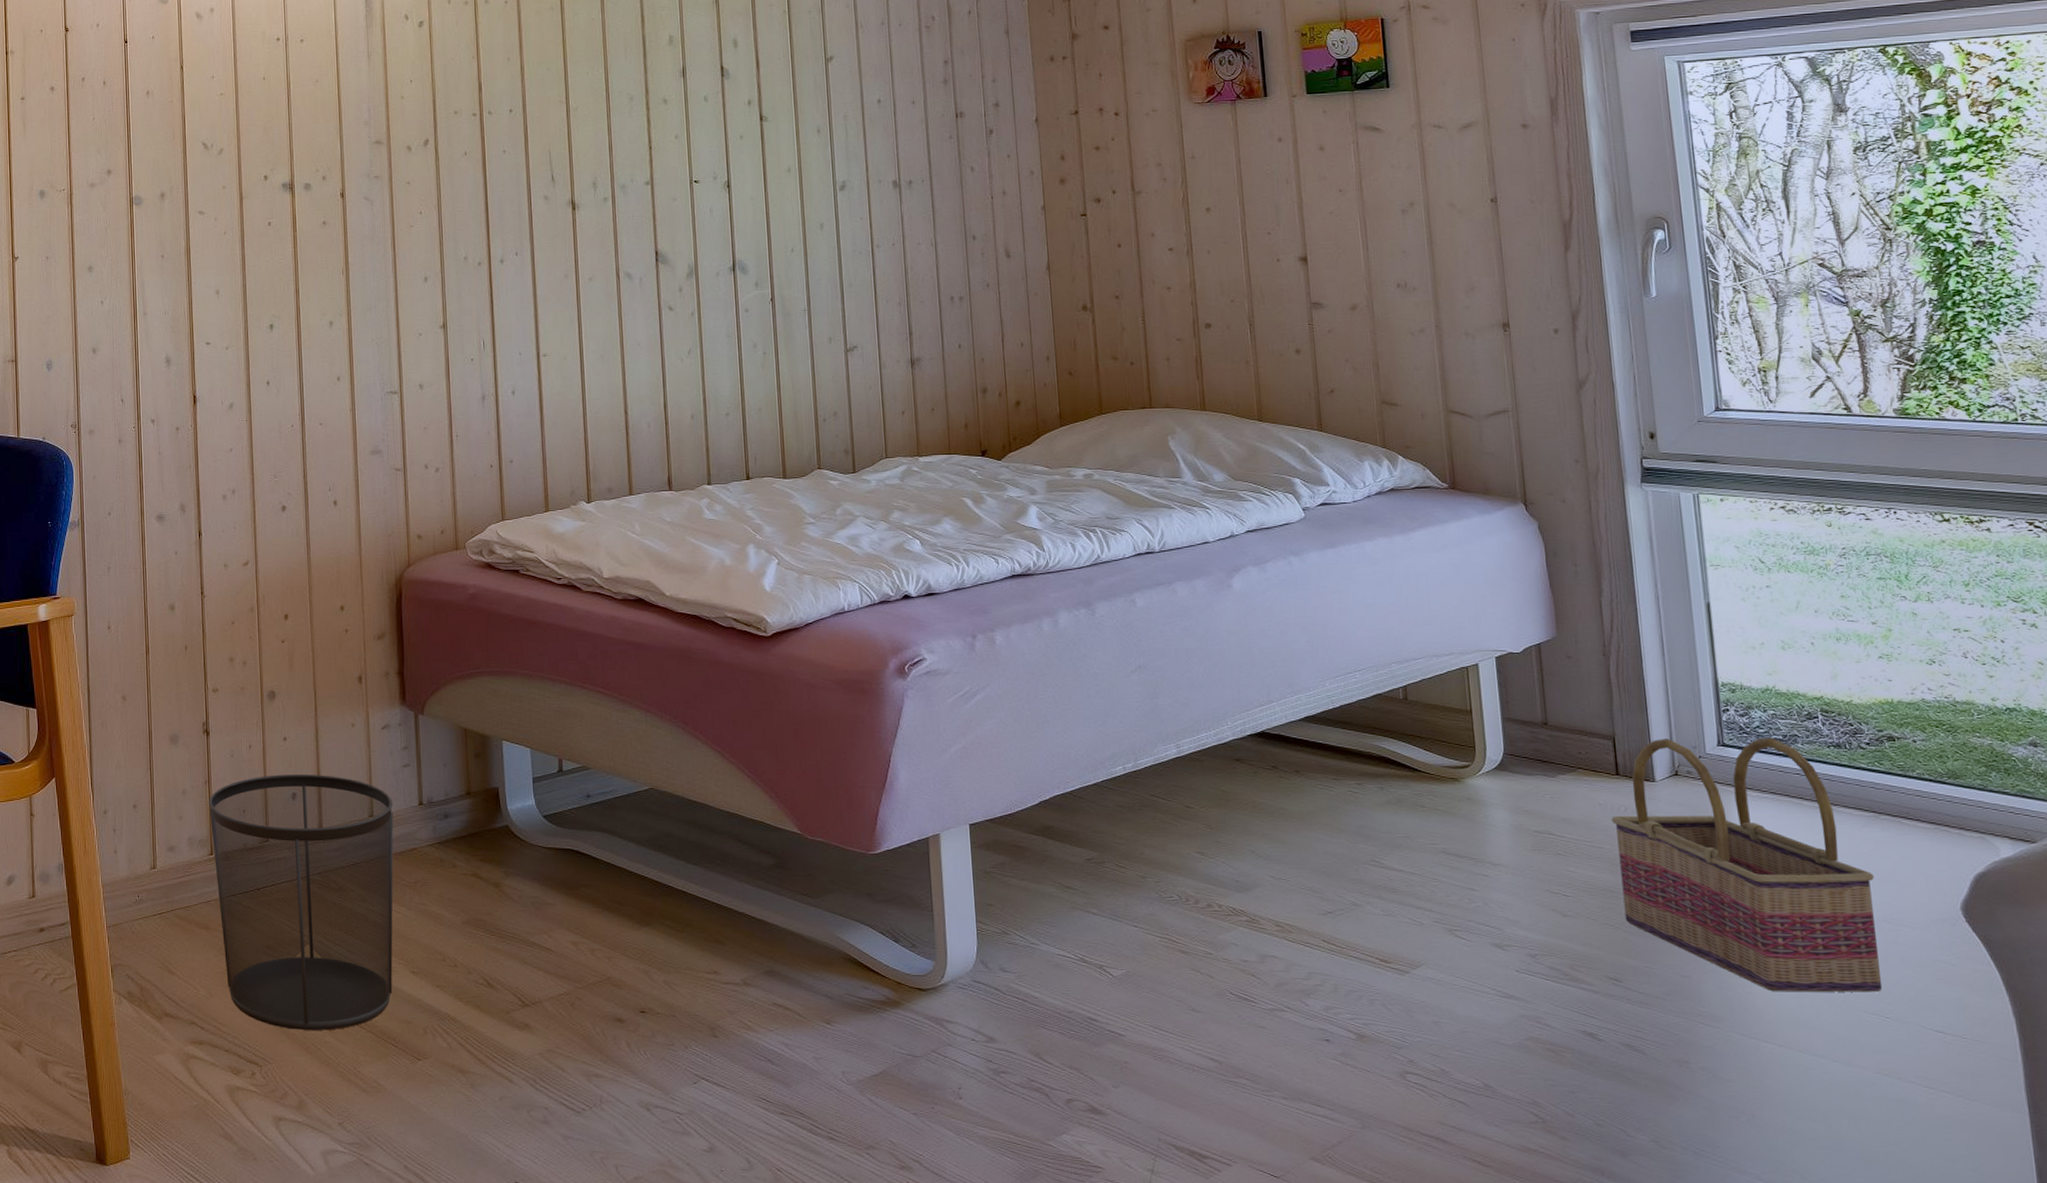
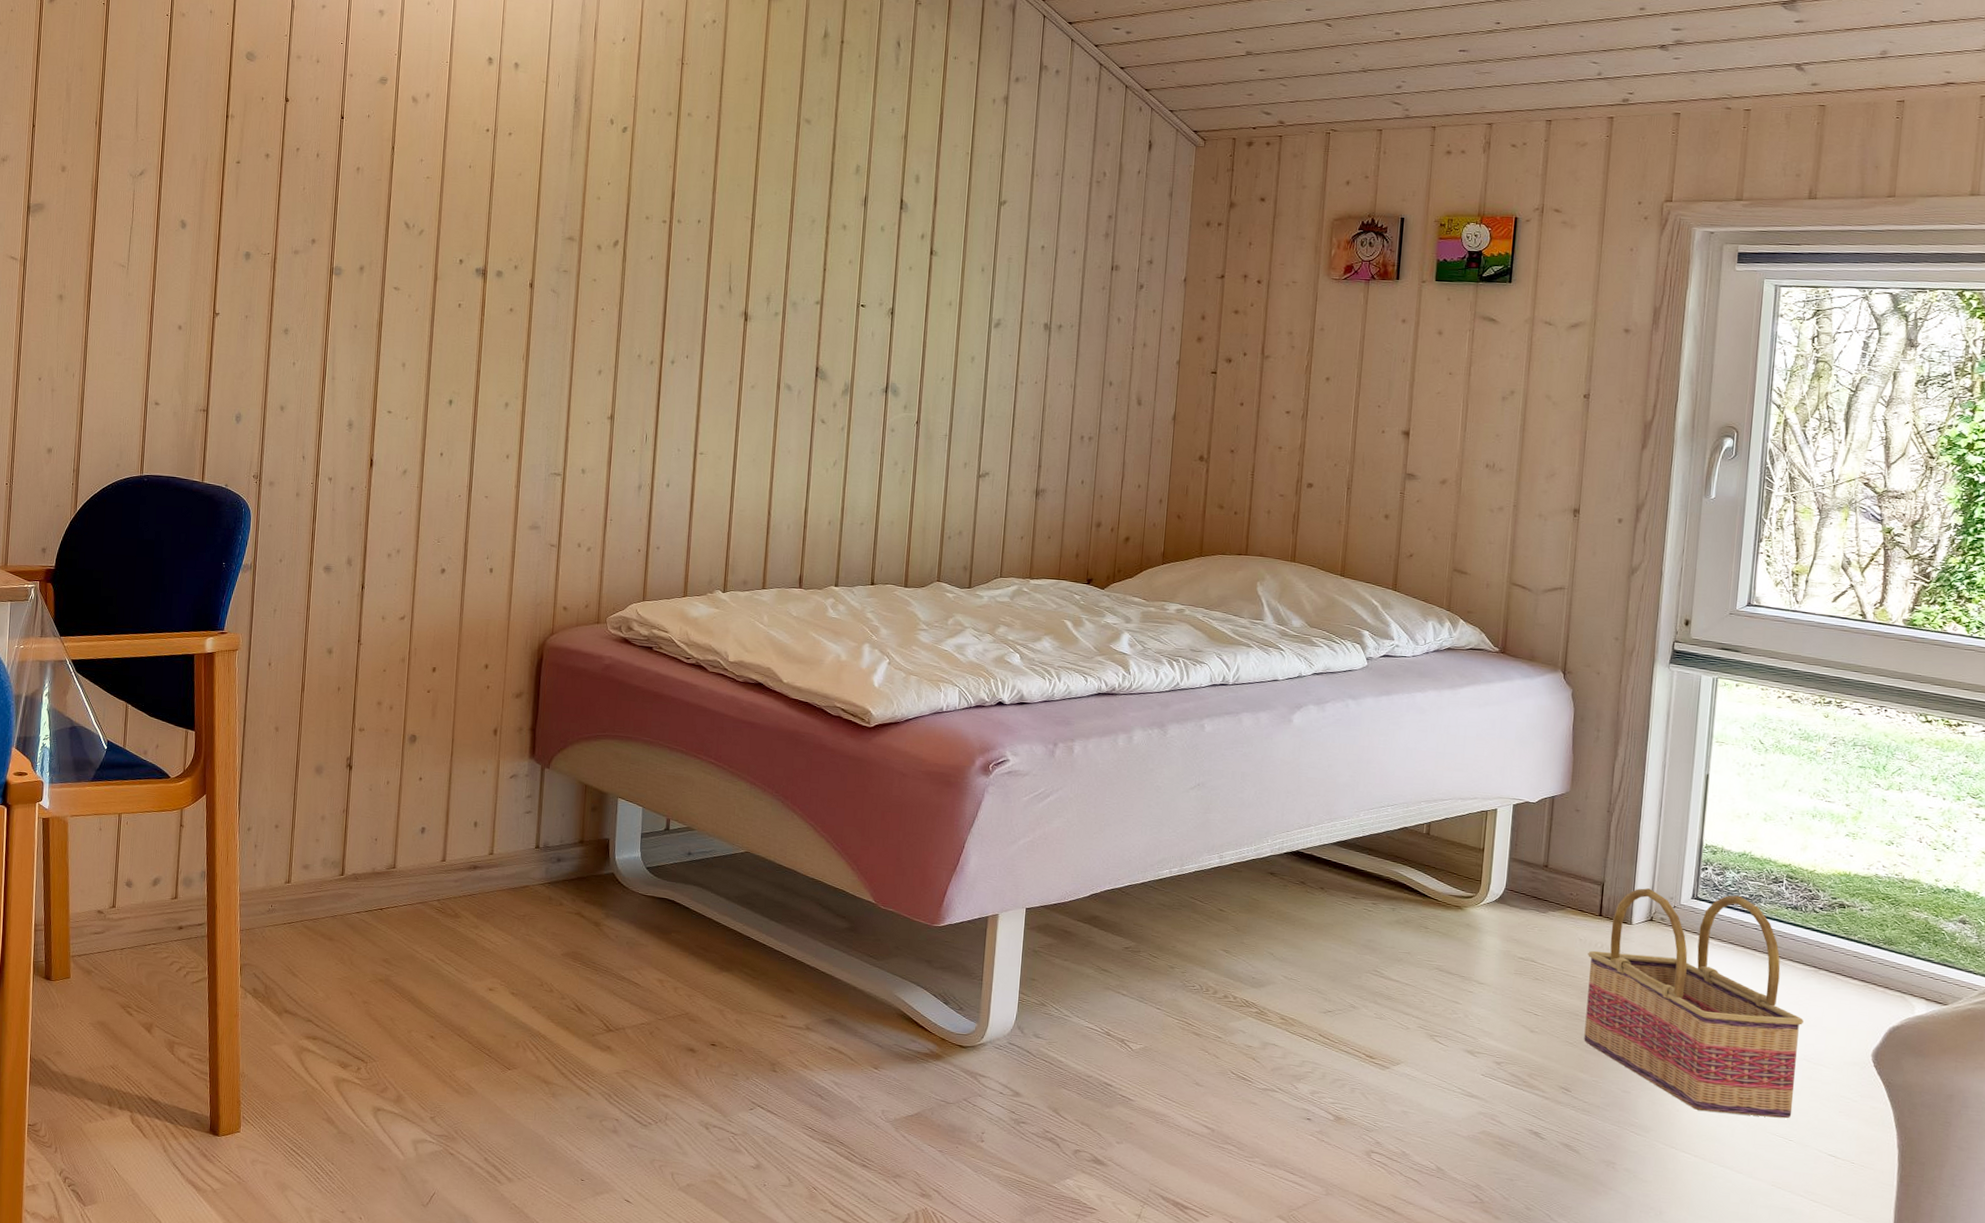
waste bin: present [209,774,394,1030] -> none [344,809,512,1037]

